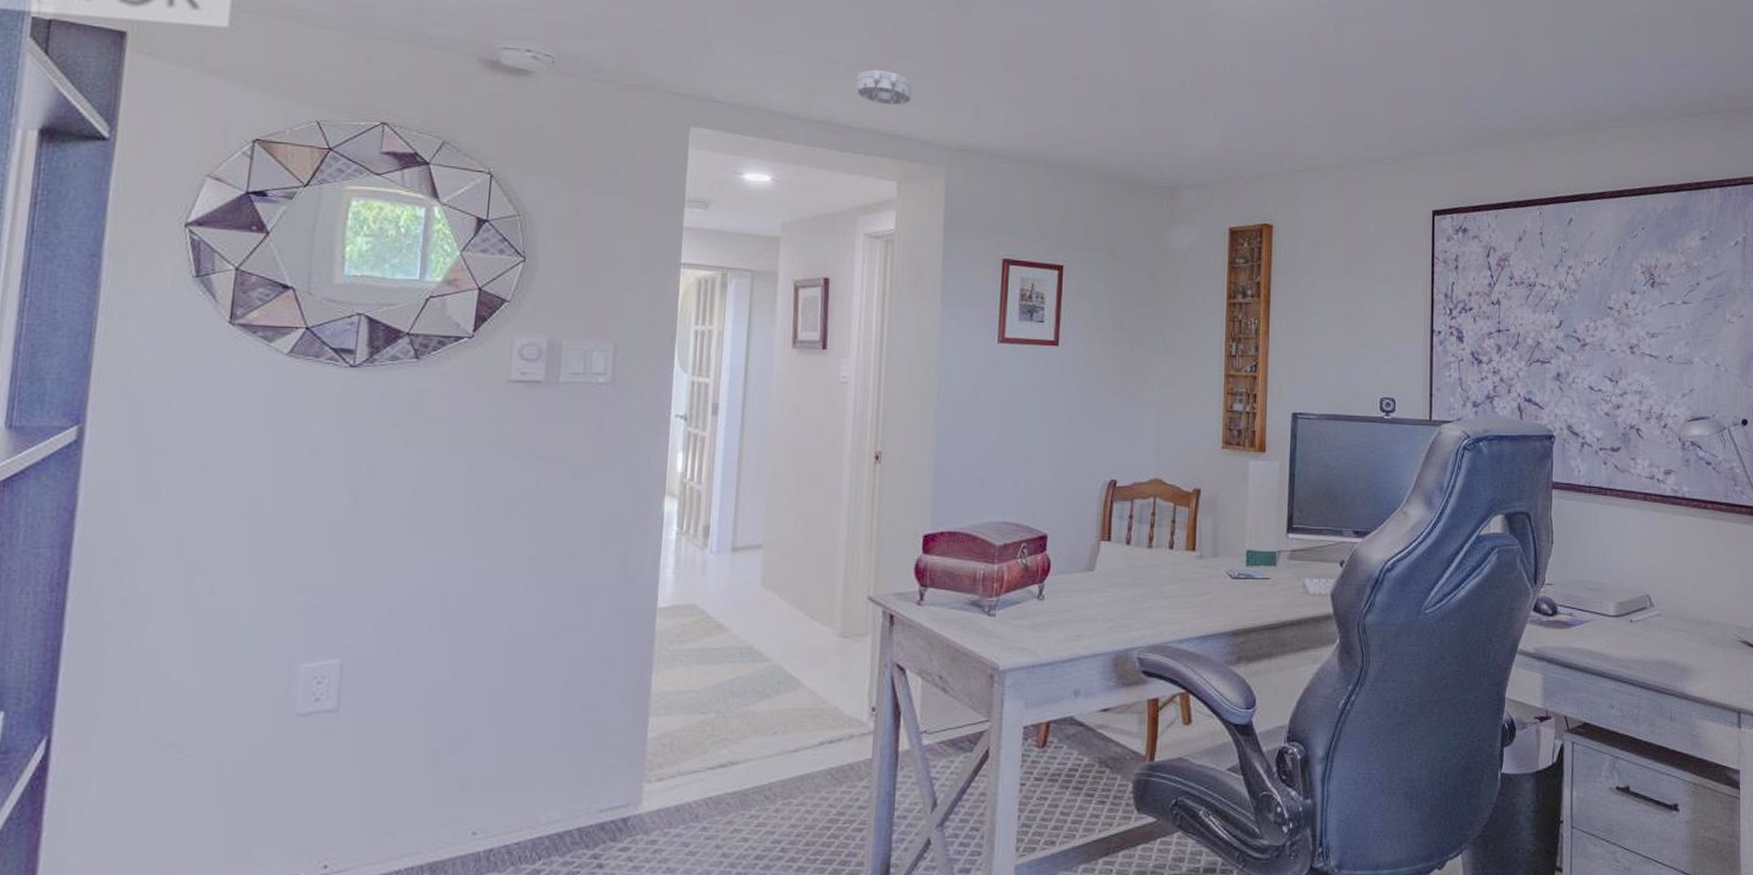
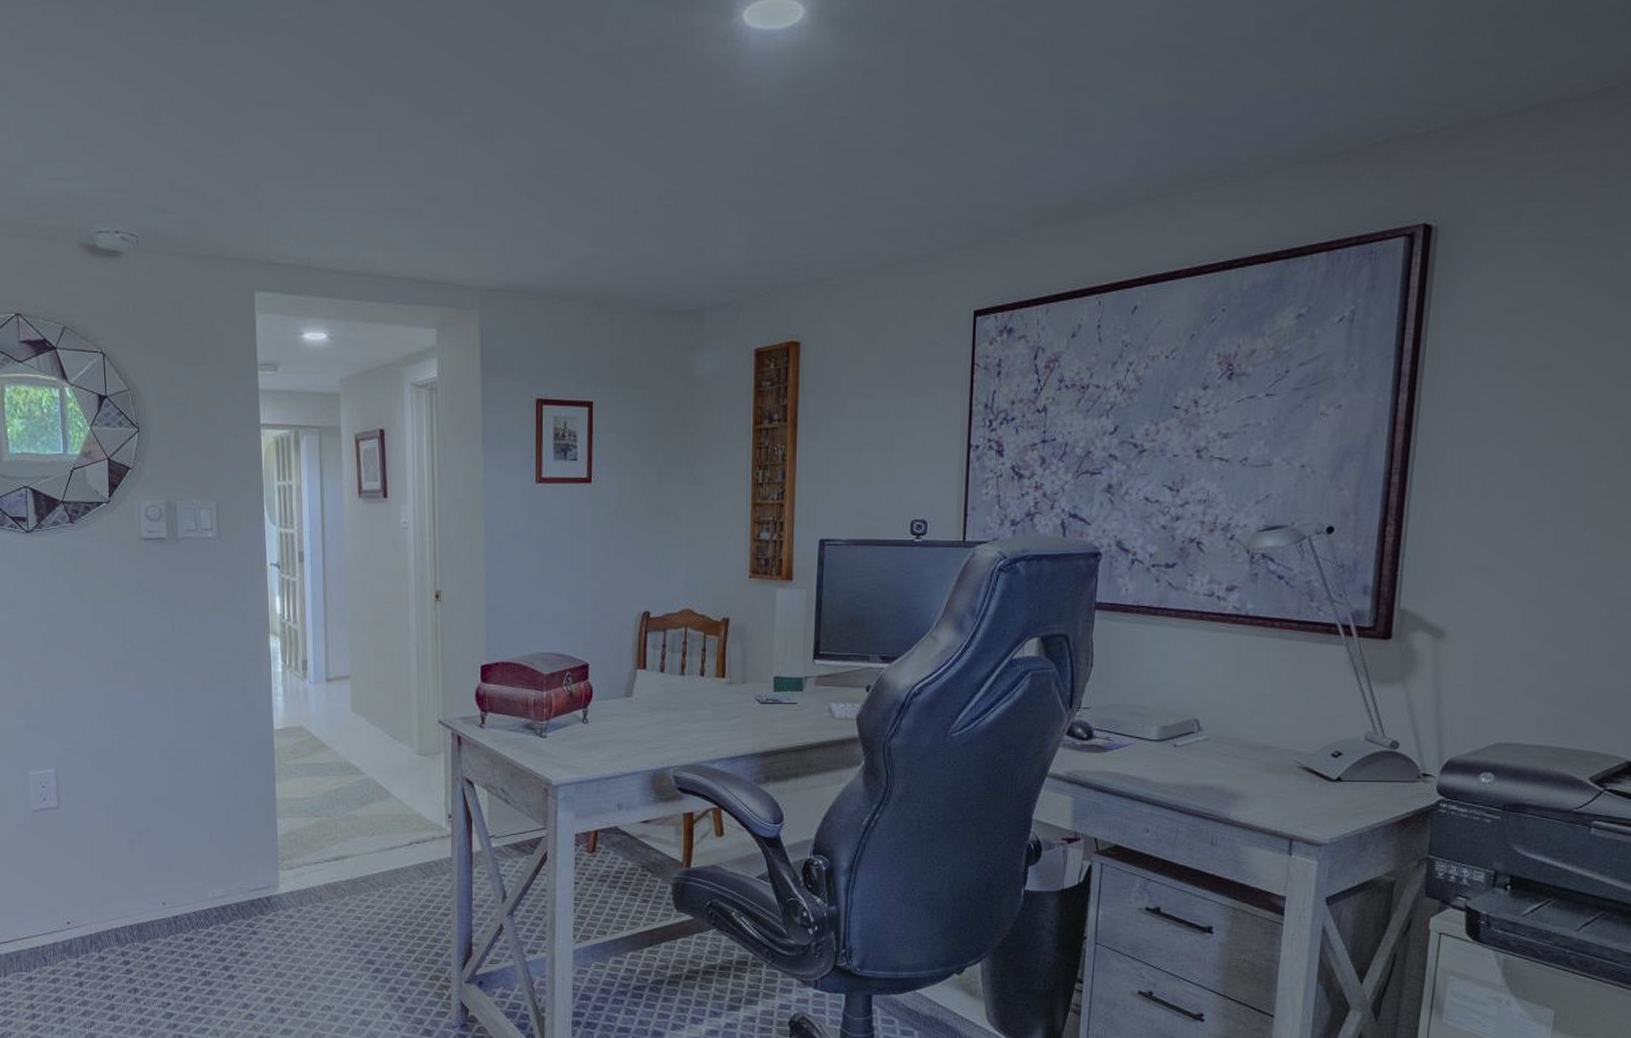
smoke detector: present [856,69,912,105] -> none [393,214,444,250]

